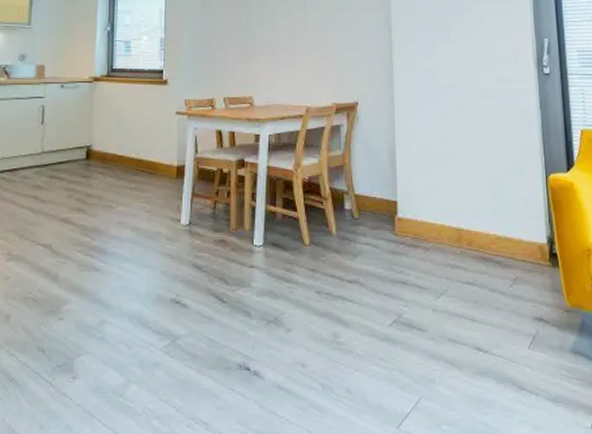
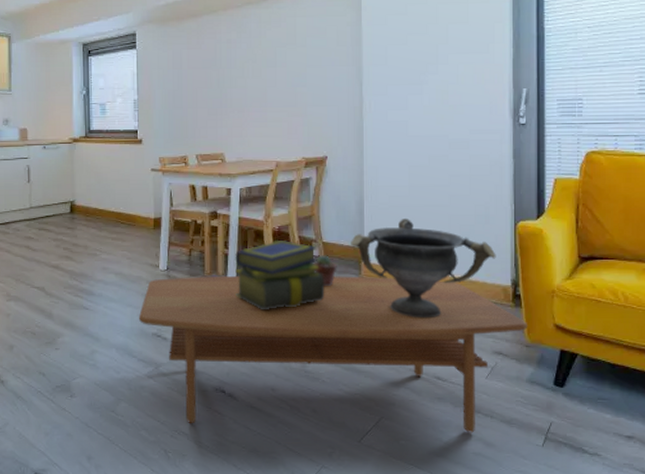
coffee table: none [155,231,567,414] -> present [138,275,528,433]
stack of books: none [263,192,358,272] -> present [235,241,325,310]
potted succulent: none [345,209,370,245] -> present [313,255,337,287]
decorative bowl: none [383,168,530,280] -> present [351,217,496,319]

